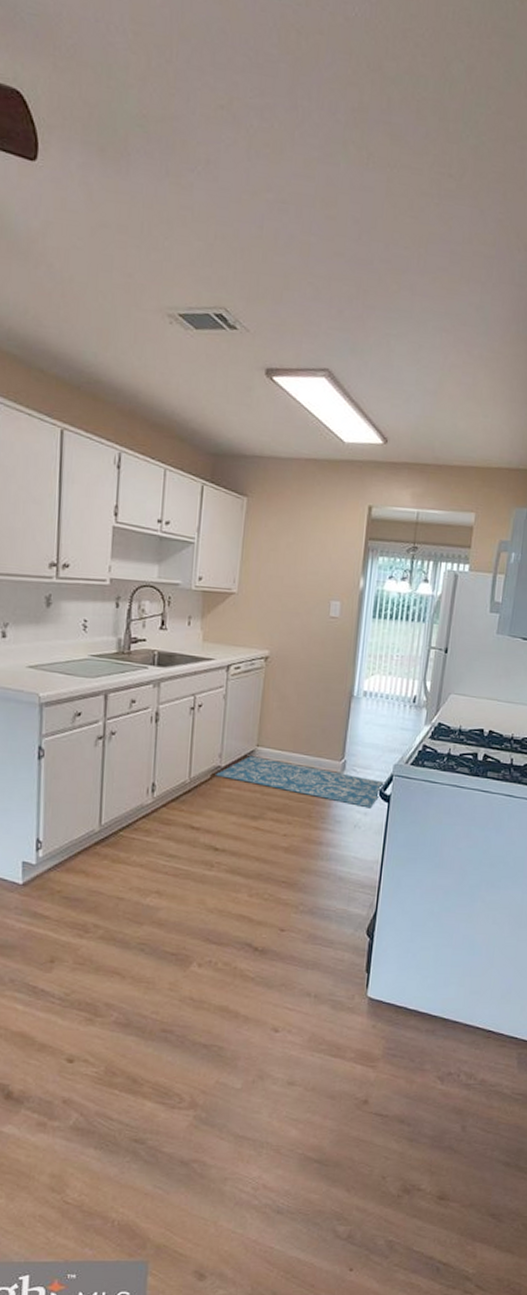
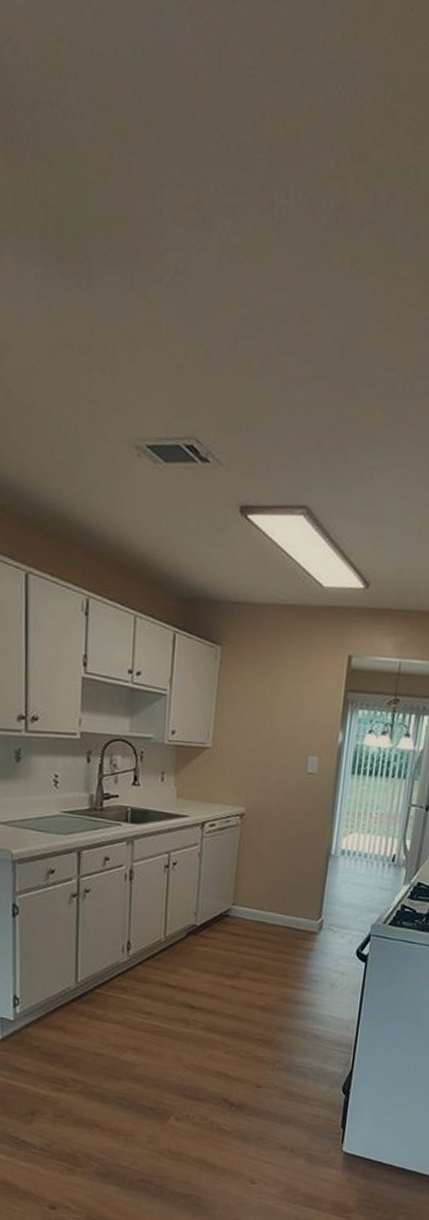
rug: present [216,756,387,808] -> none [191,915,365,968]

